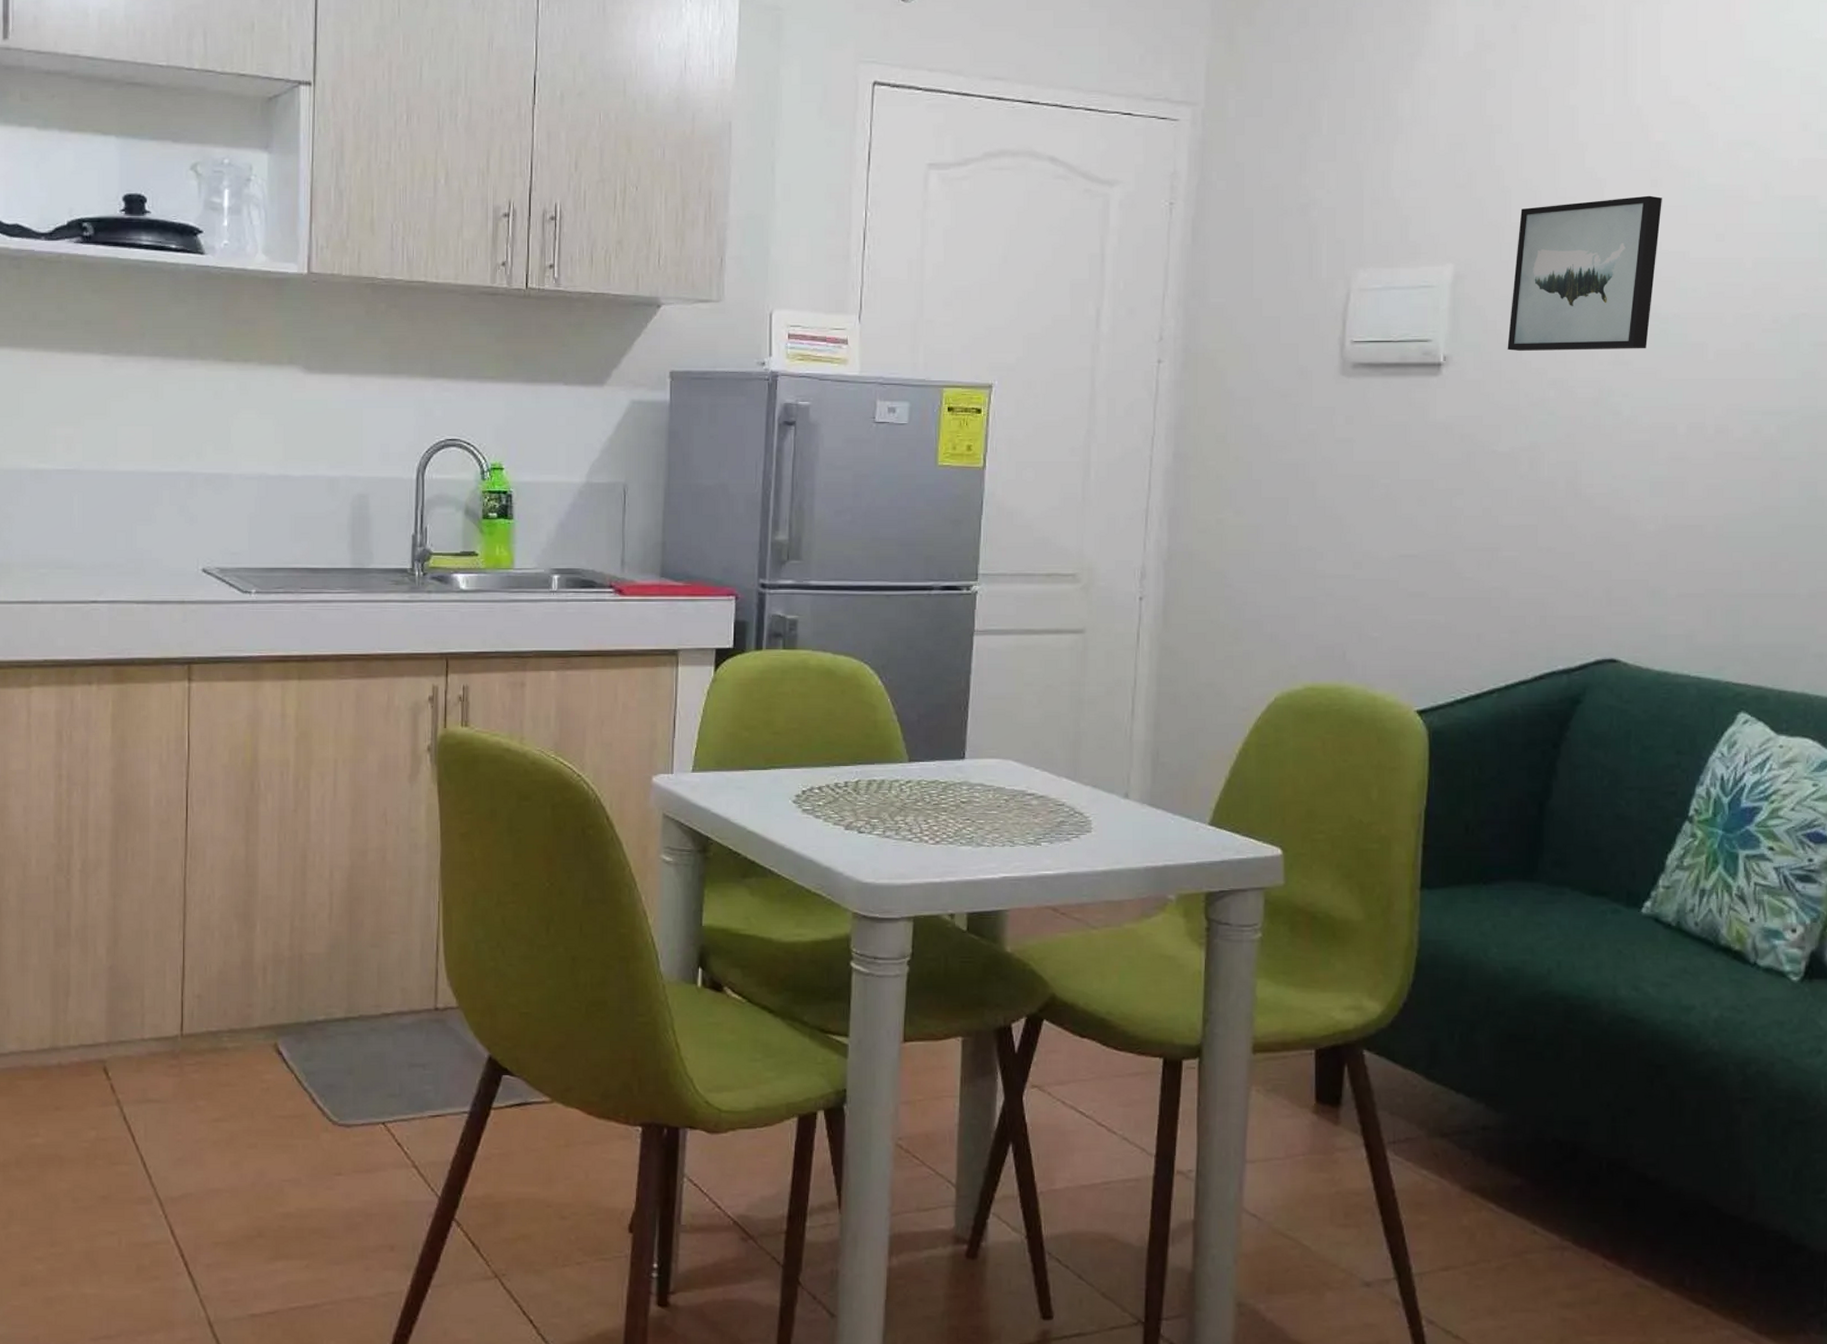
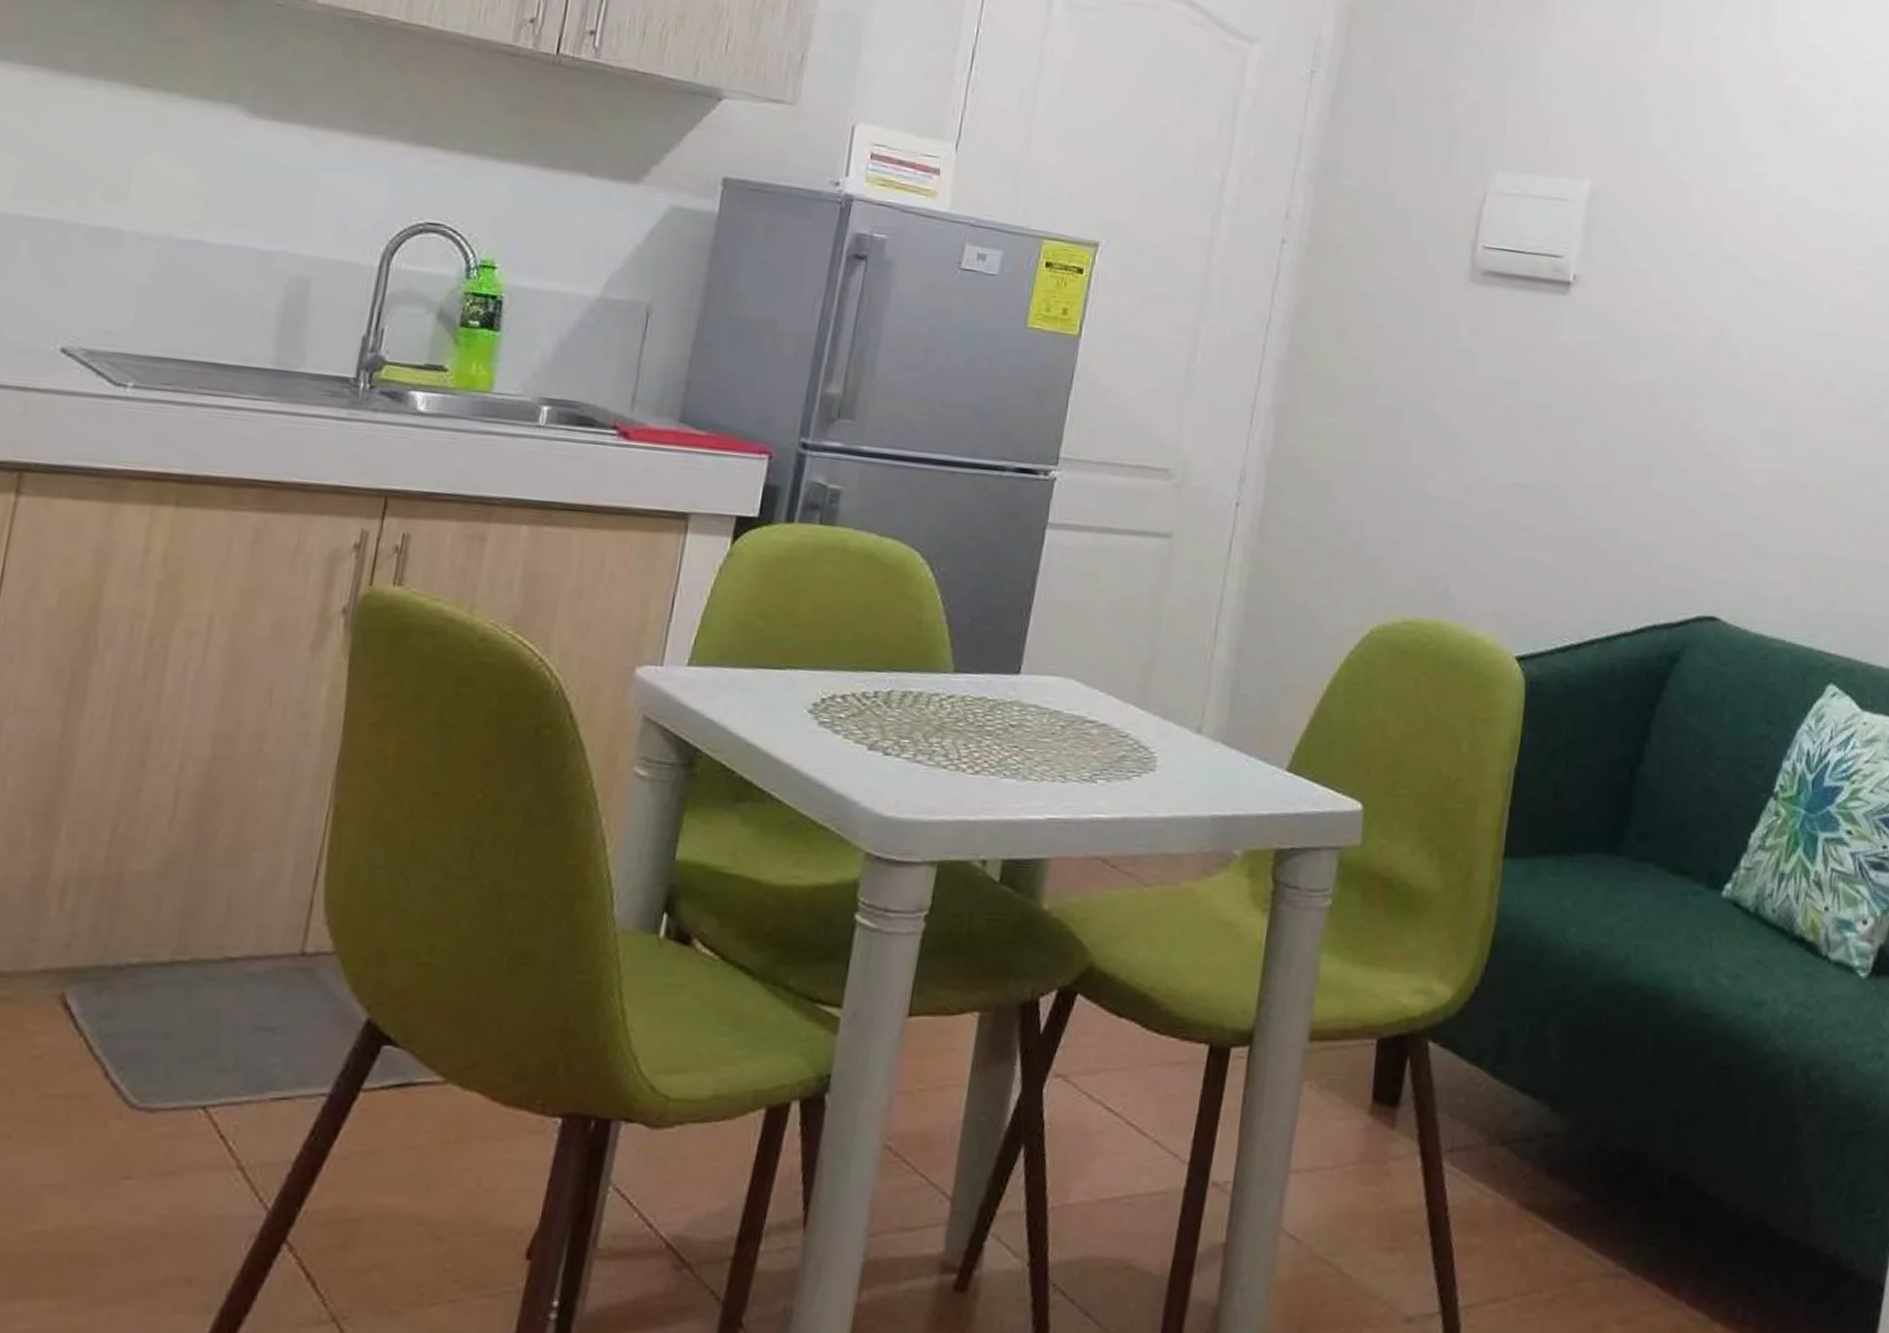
wall art: present [1507,195,1662,352] -> none [1636,132,1792,294]

